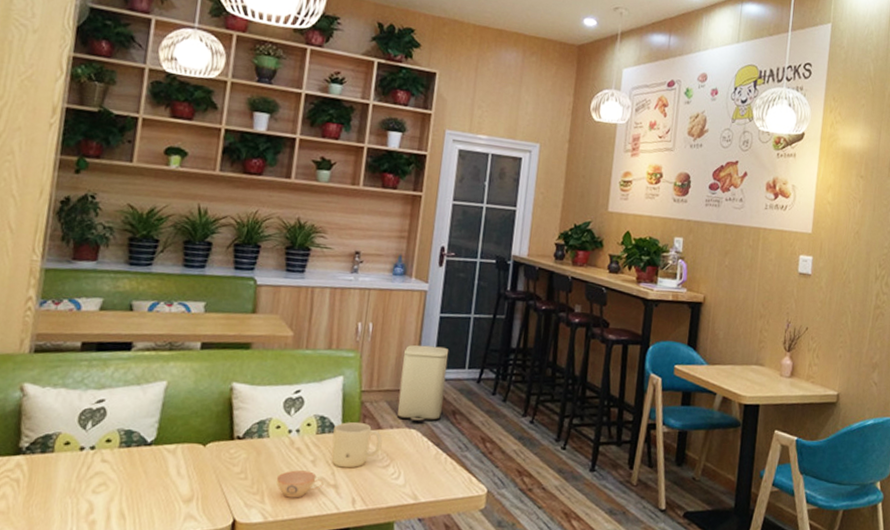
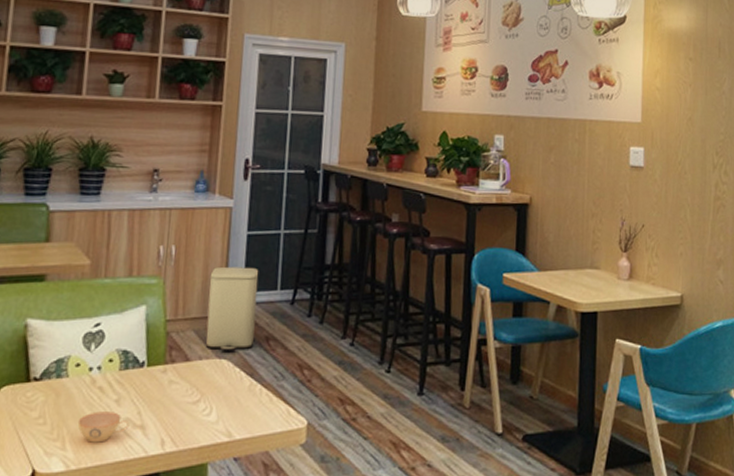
mug: present [331,421,382,468] -> none [136,354,191,406]

